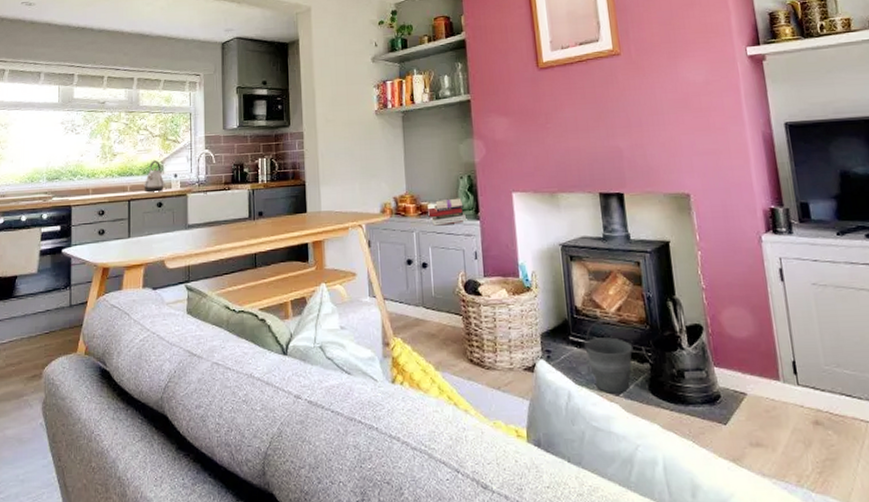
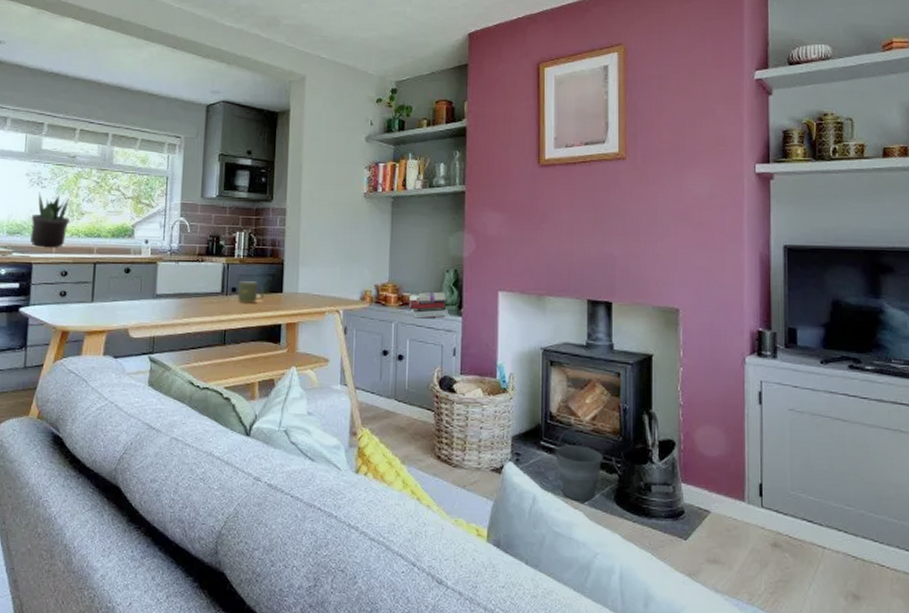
planter: none [68,139,103,190] -> present [30,192,70,247]
kettle: present [144,160,165,193] -> none [111,224,135,257]
mug: none [263,204,289,226] -> present [237,281,264,303]

